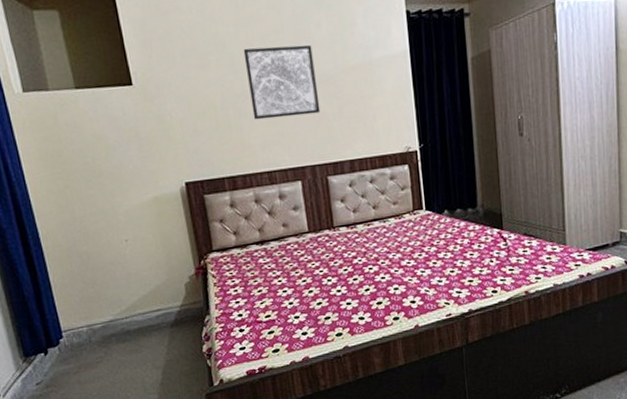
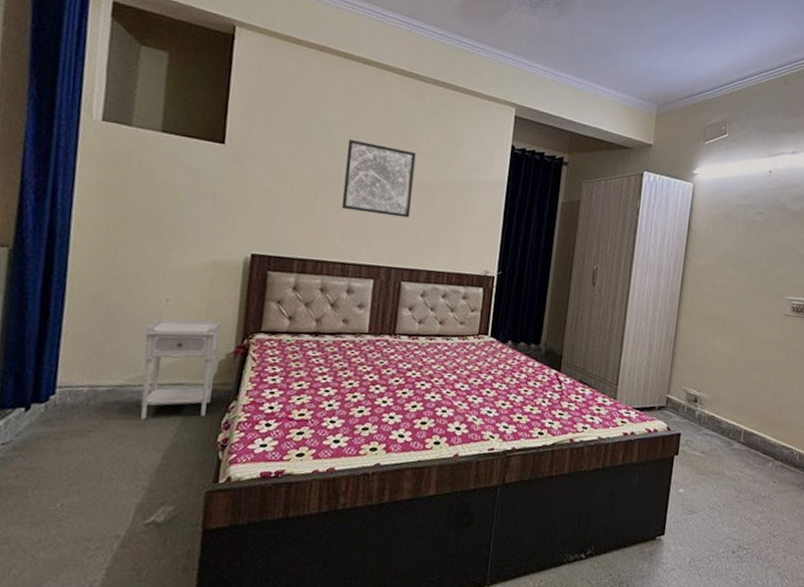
nightstand: none [115,248,188,345] -> present [141,318,222,420]

